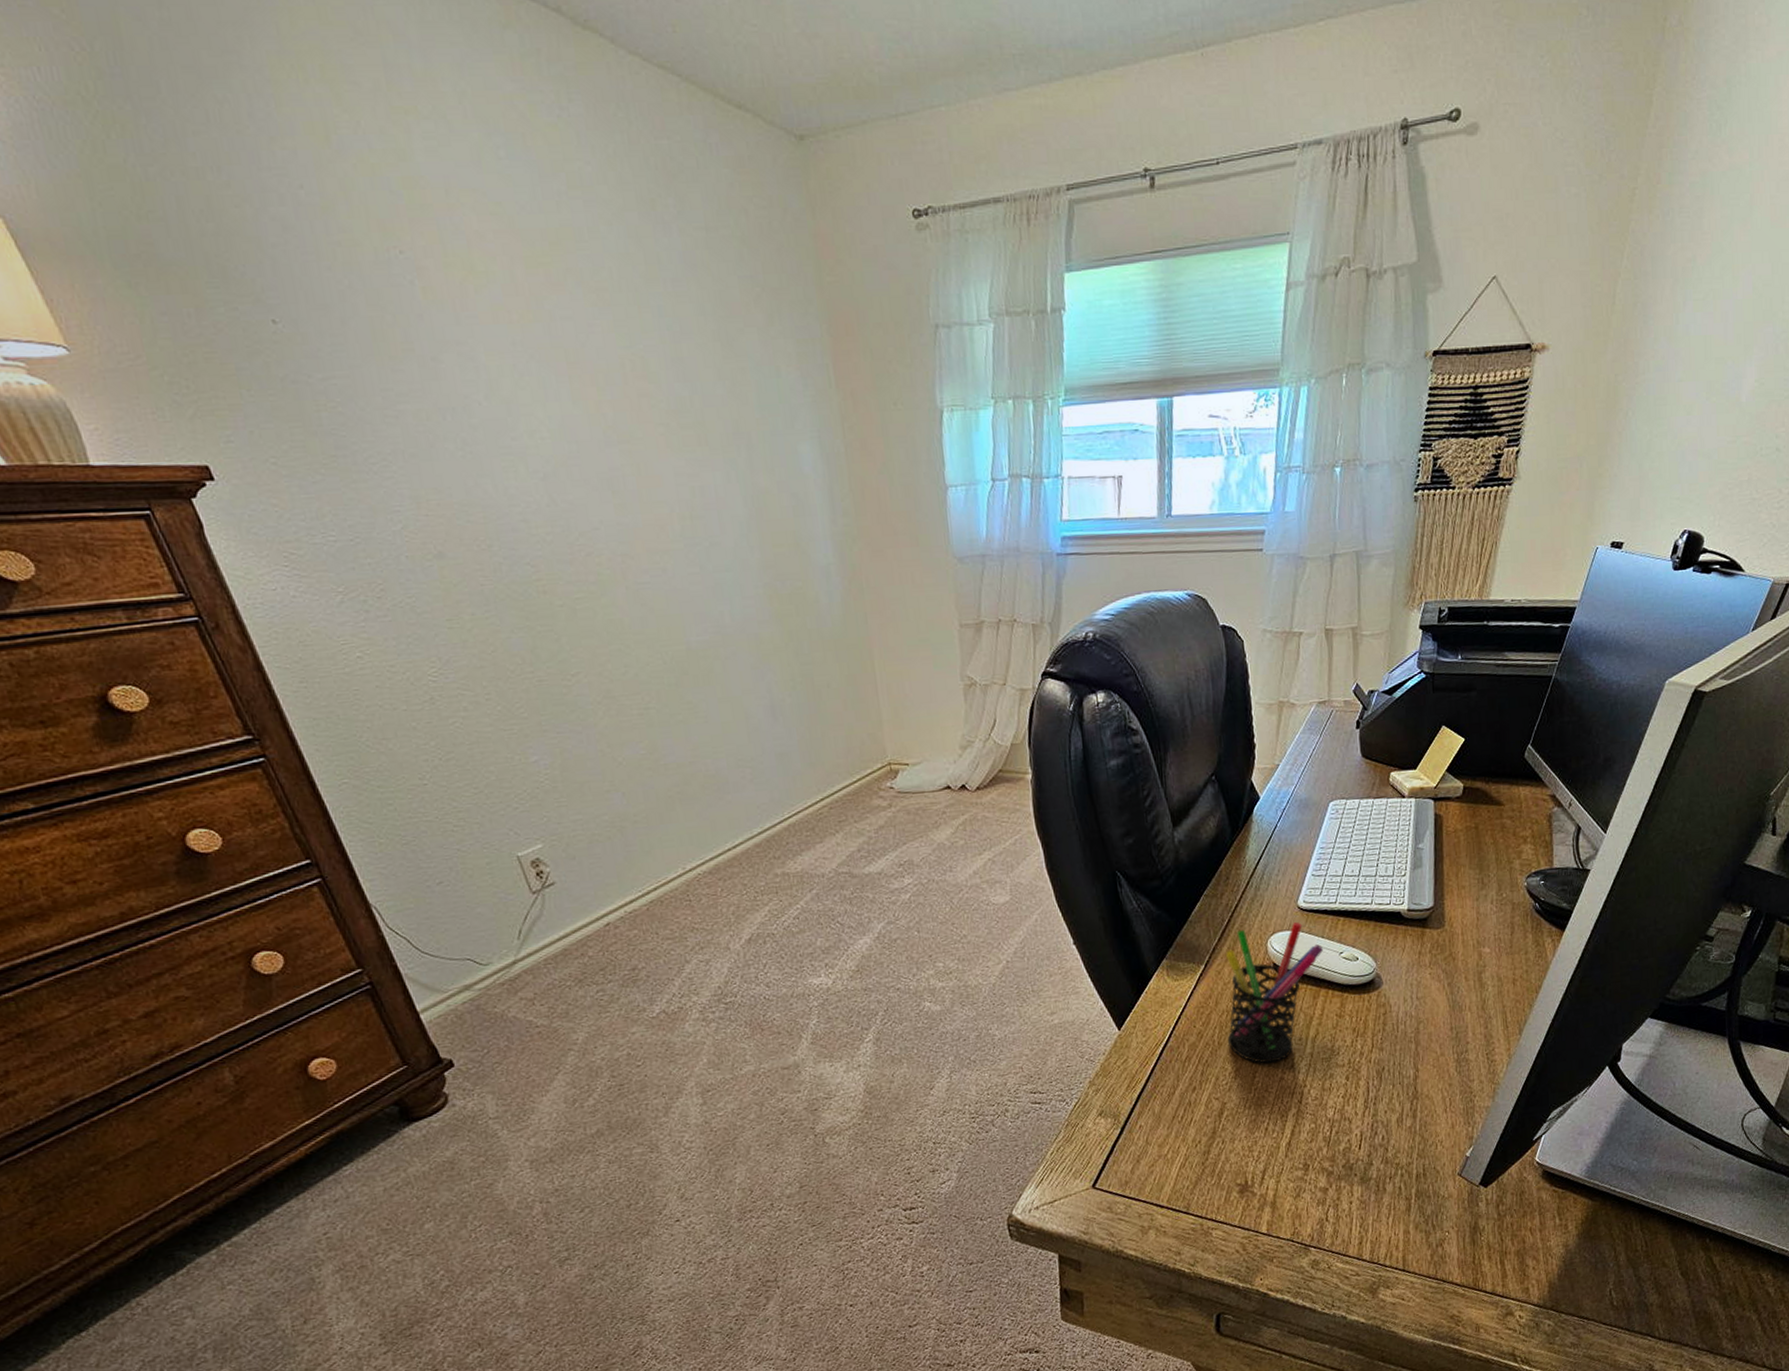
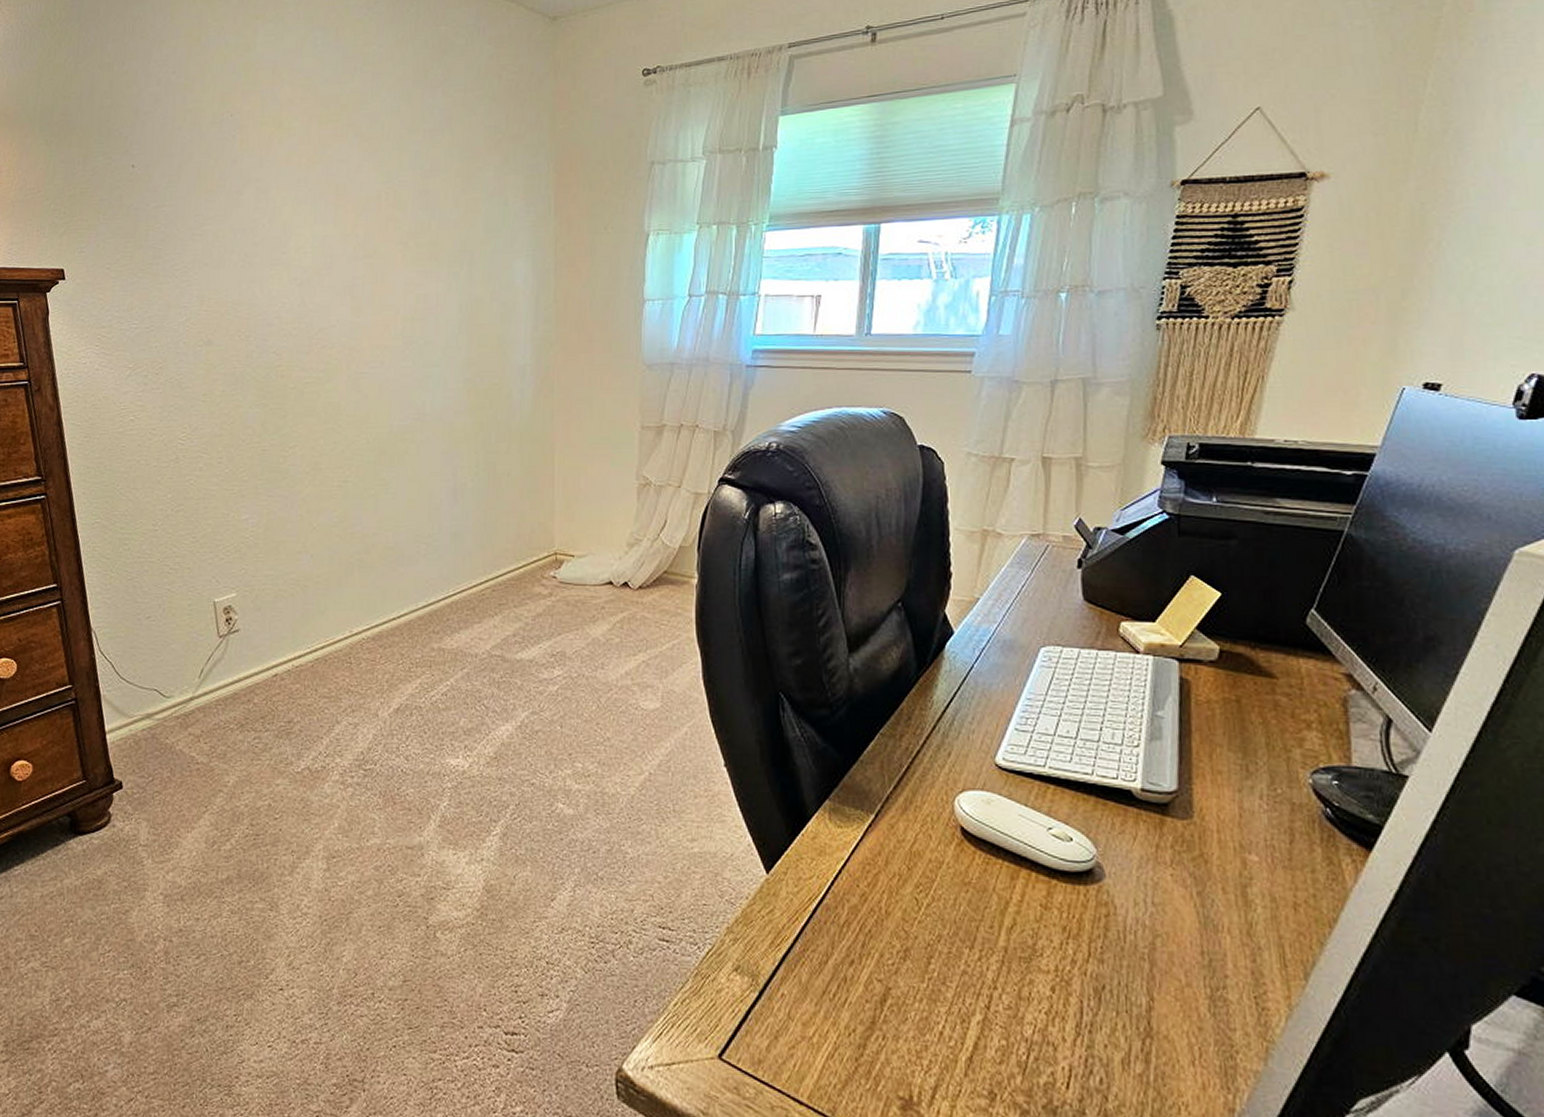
pen holder: present [1225,921,1324,1064] -> none [898,781,1027,950]

